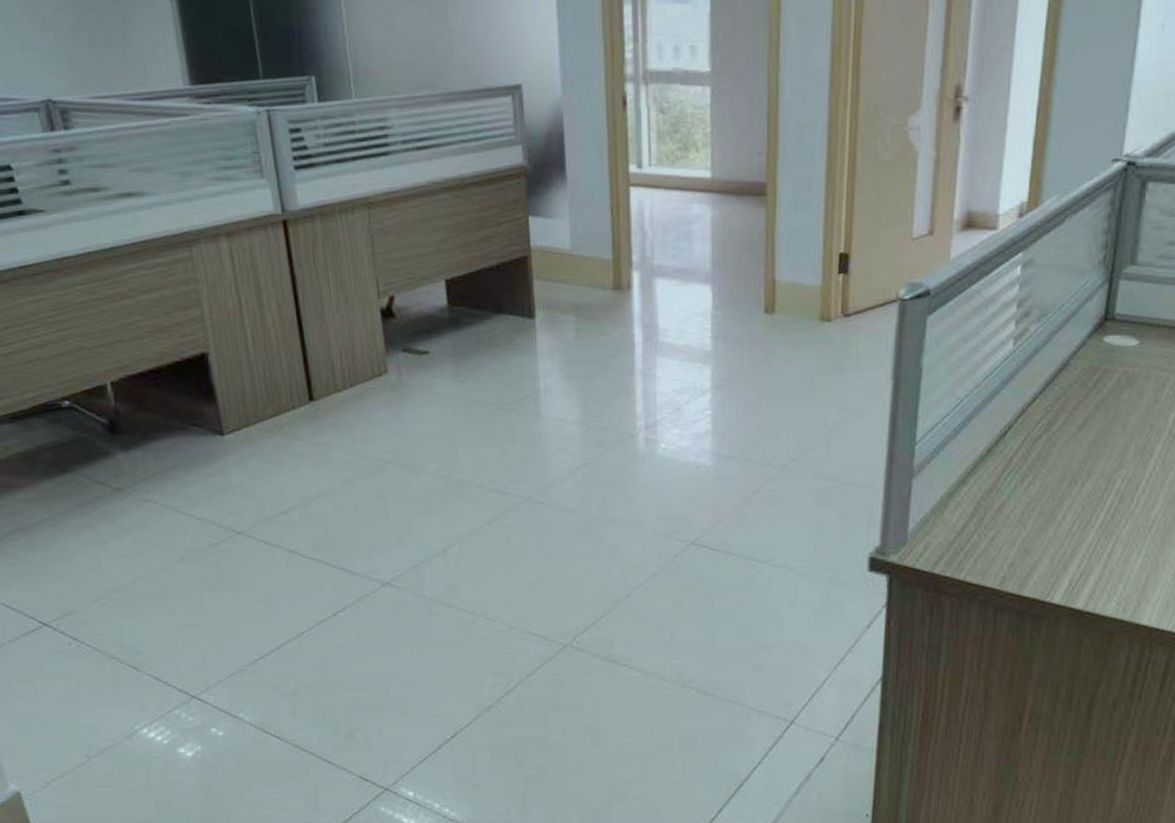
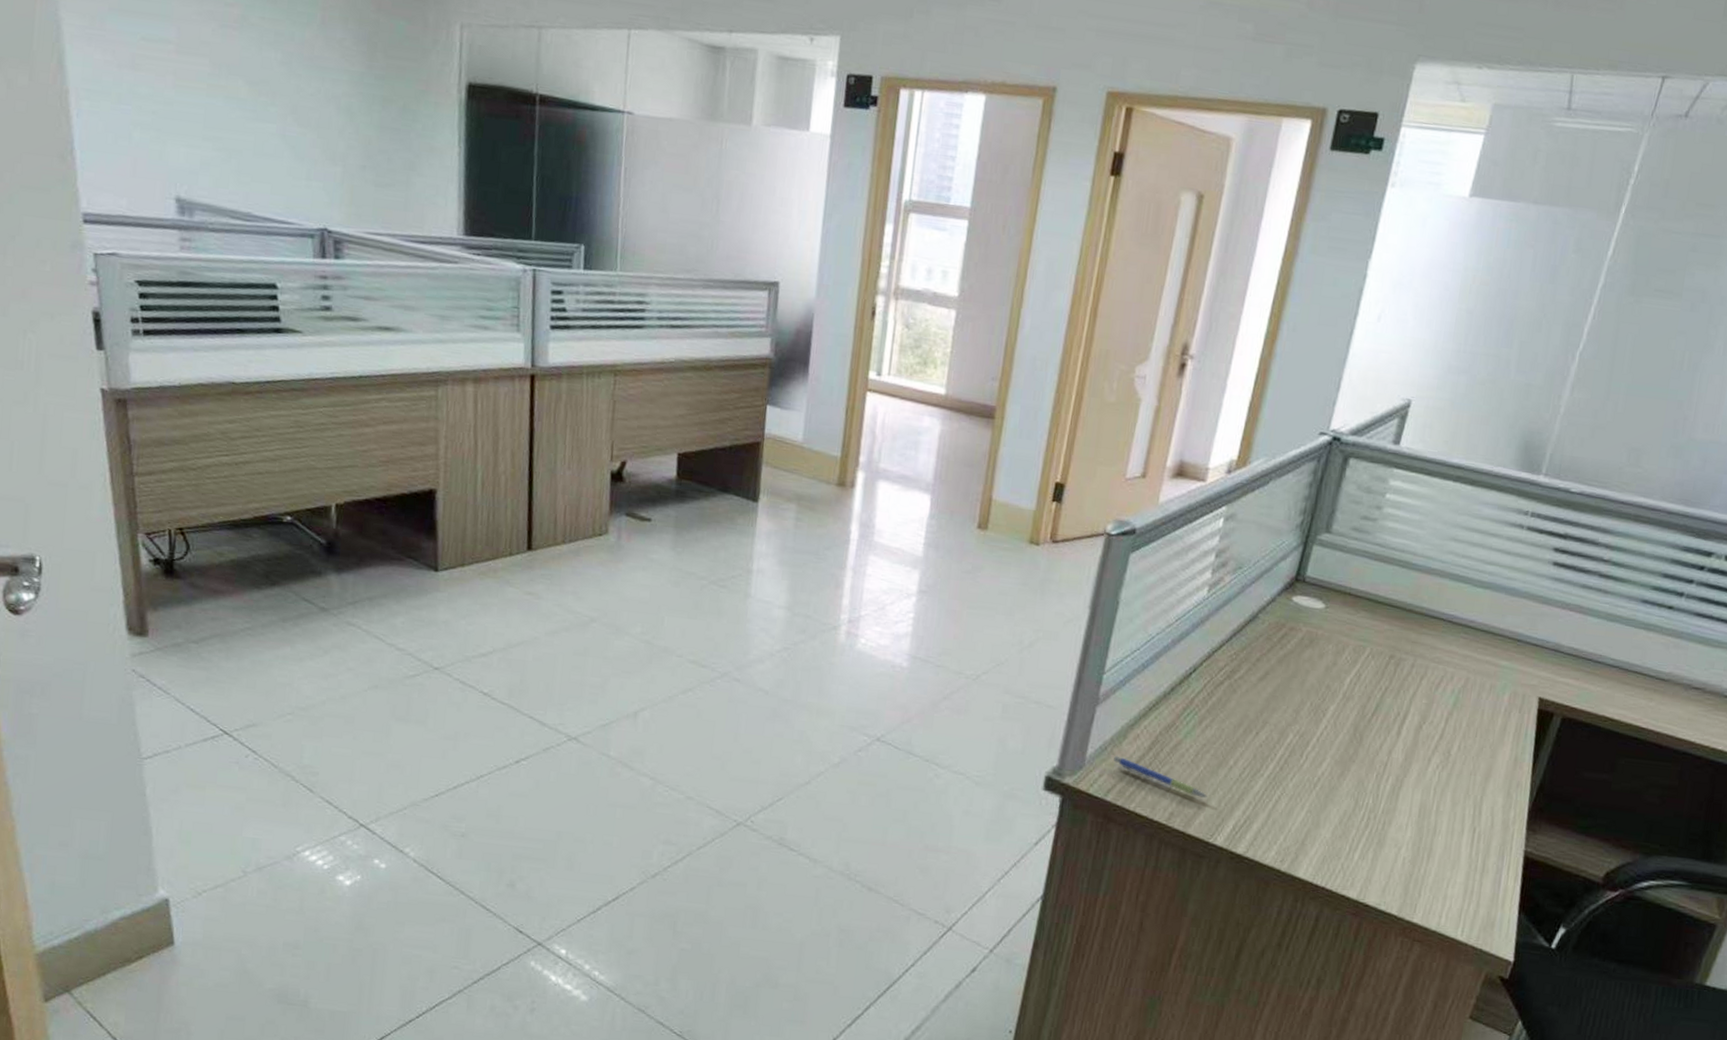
pen: none [937,526,1039,557] -> present [1114,755,1207,798]

